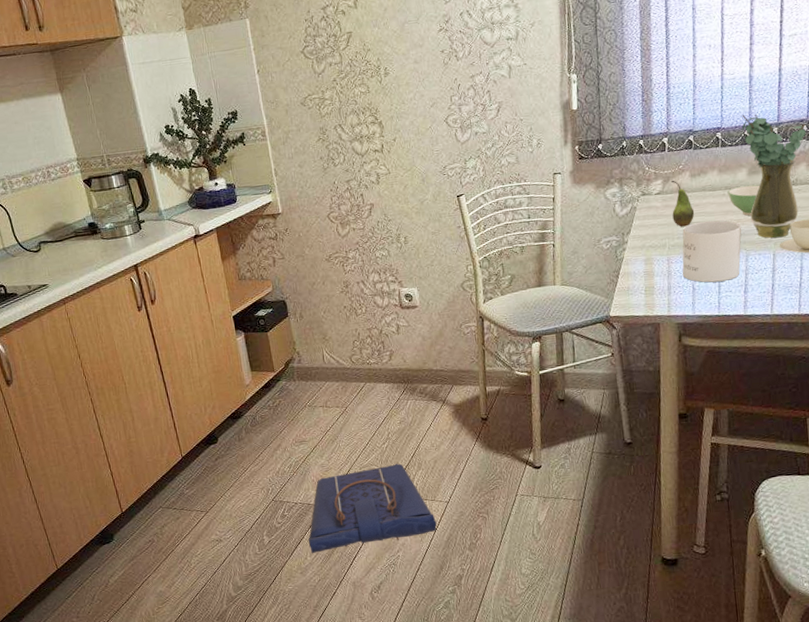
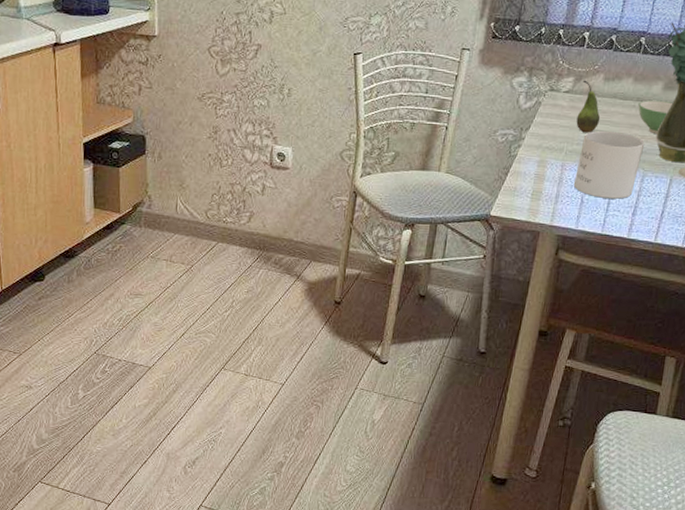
tote bag: present [308,463,437,553] -> none [126,335,267,416]

